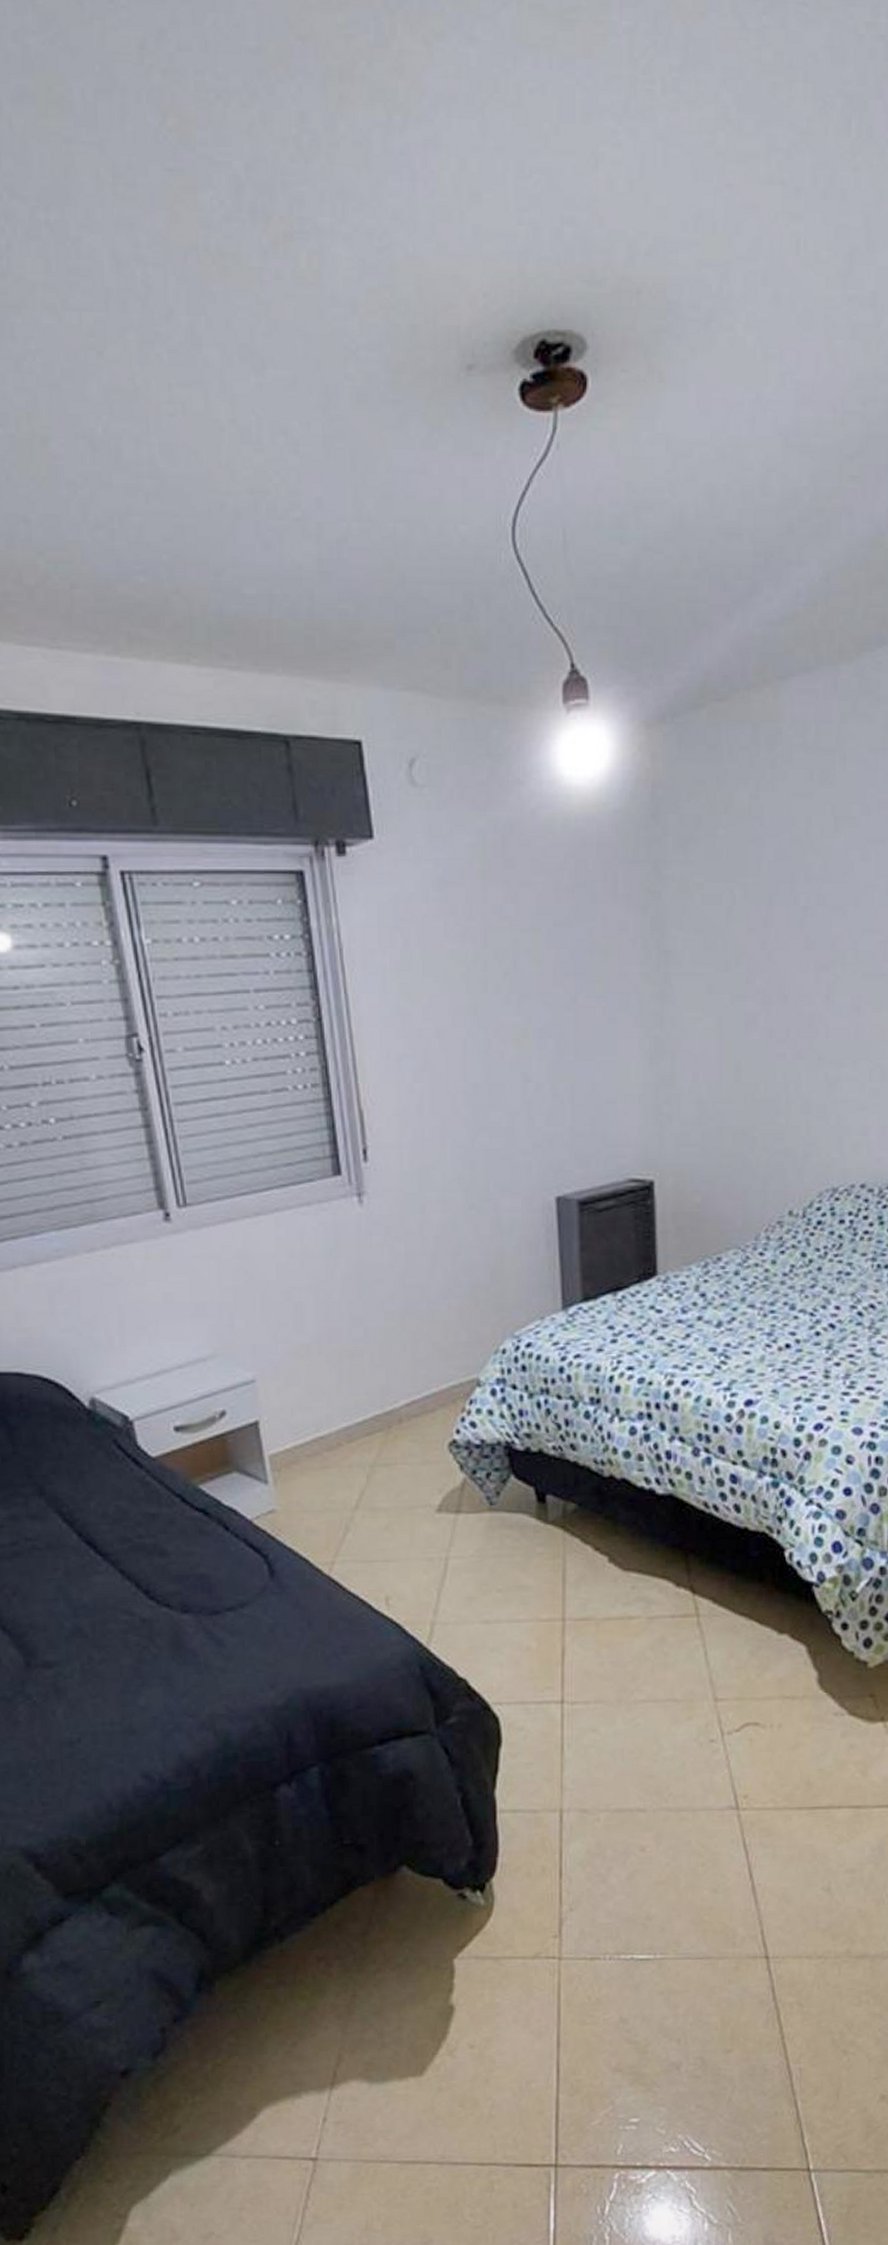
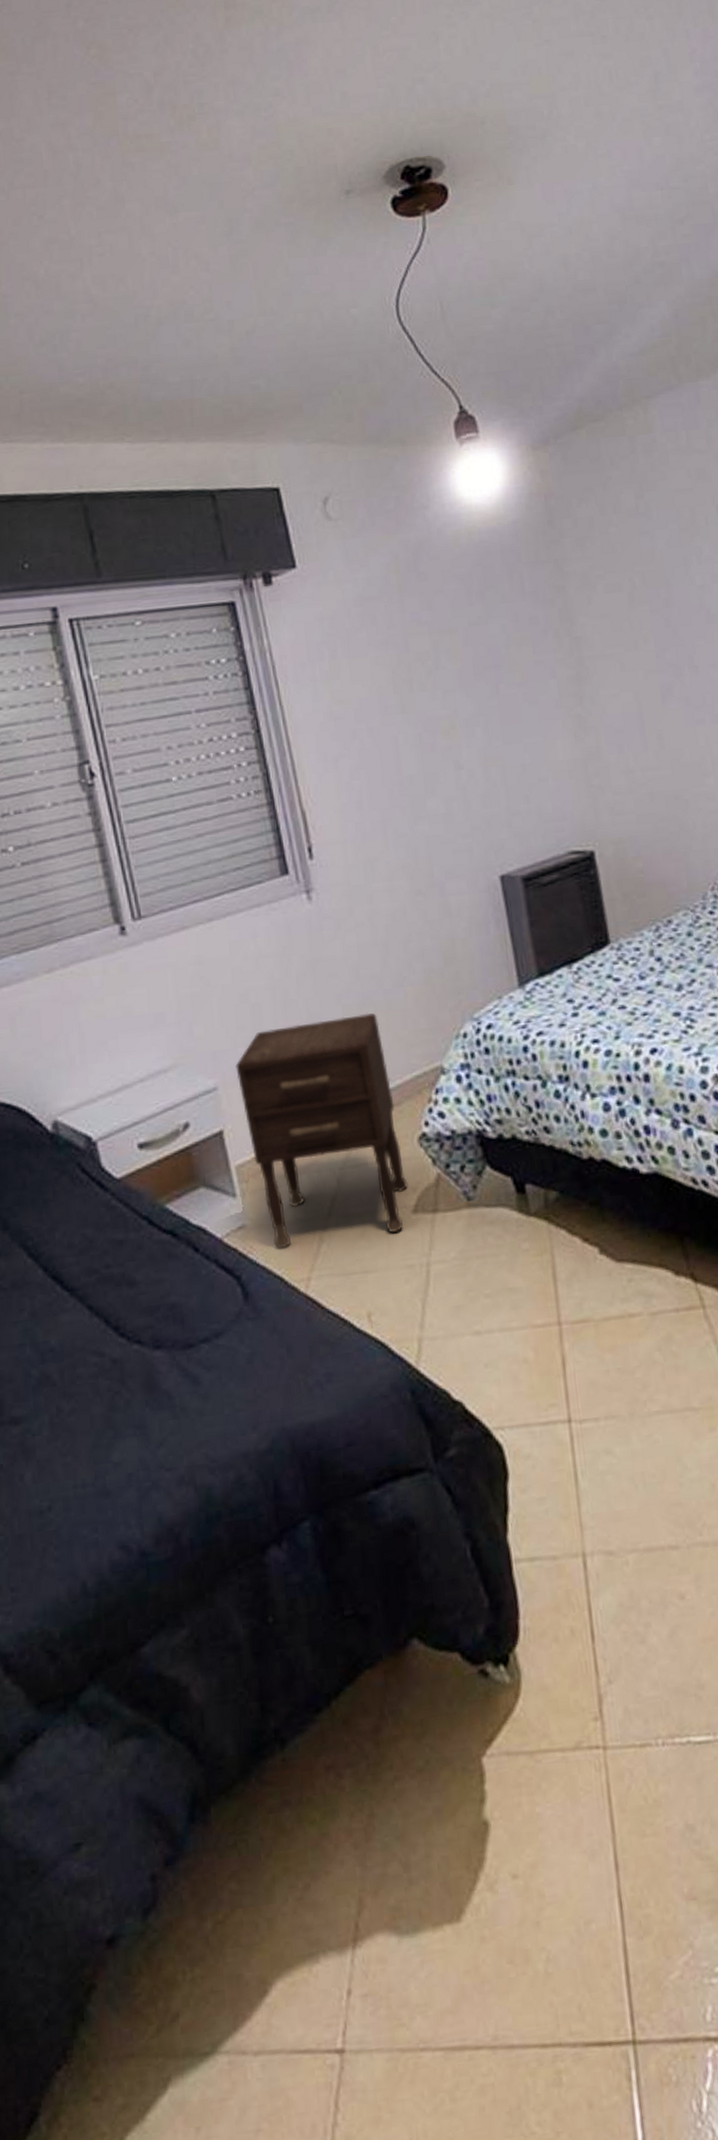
nightstand: none [275,1321,435,1534] -> present [235,1013,408,1249]

